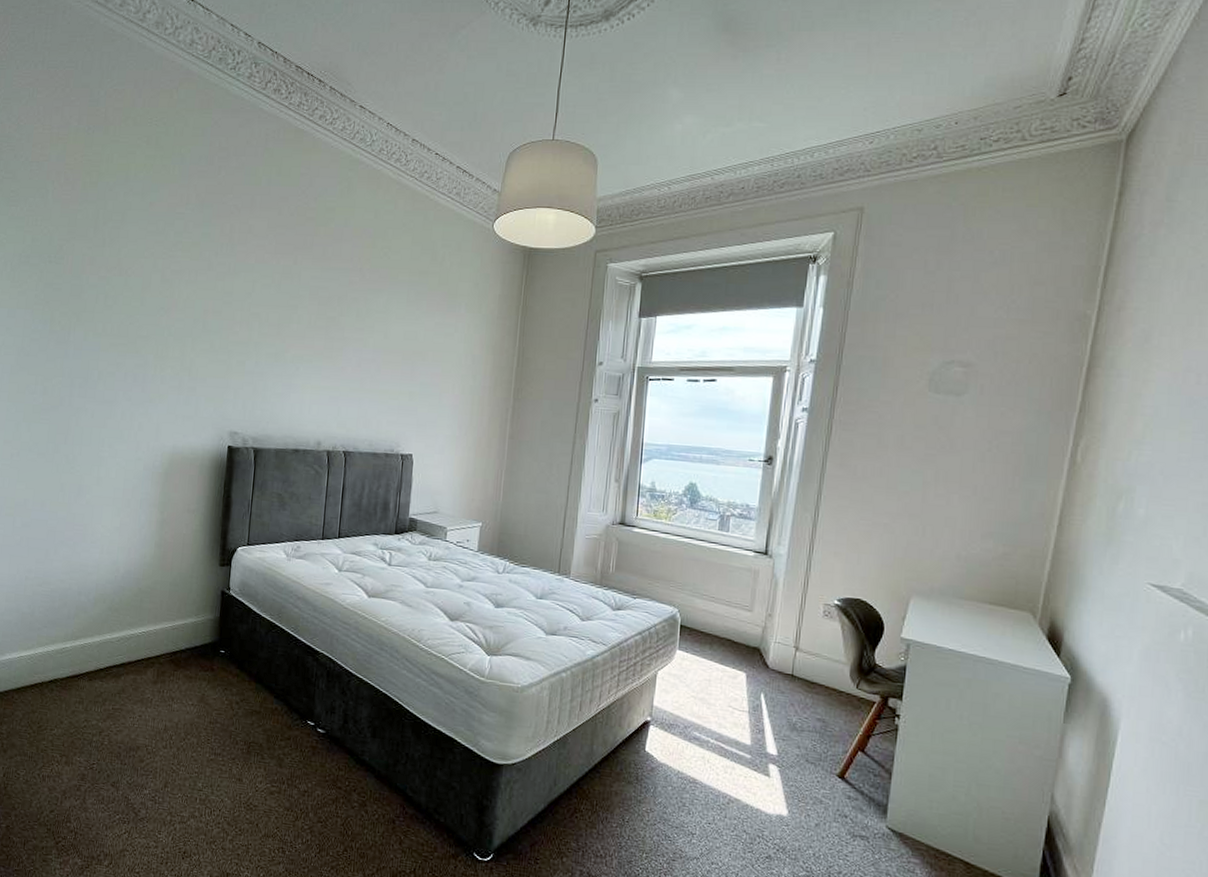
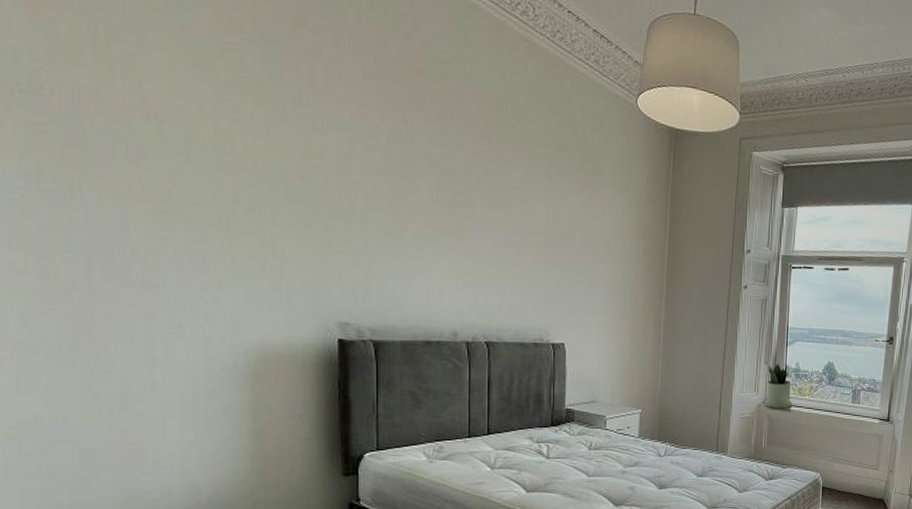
planter: none [612,481,647,532] -> present [763,363,793,408]

